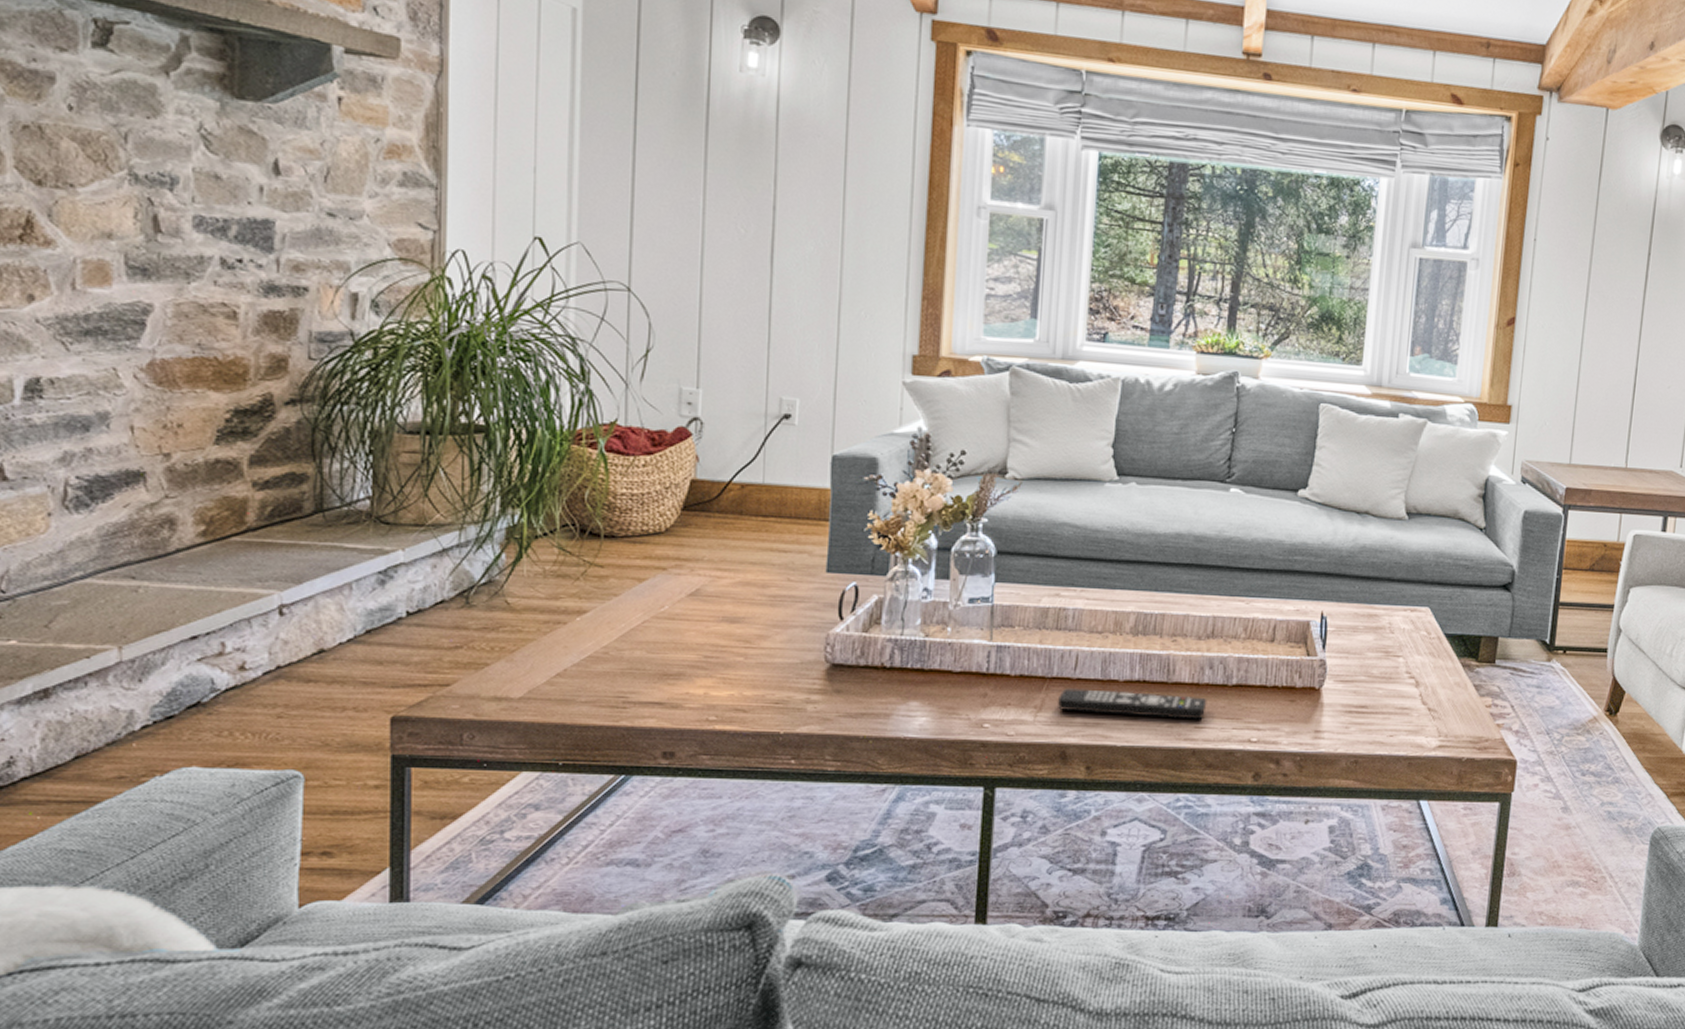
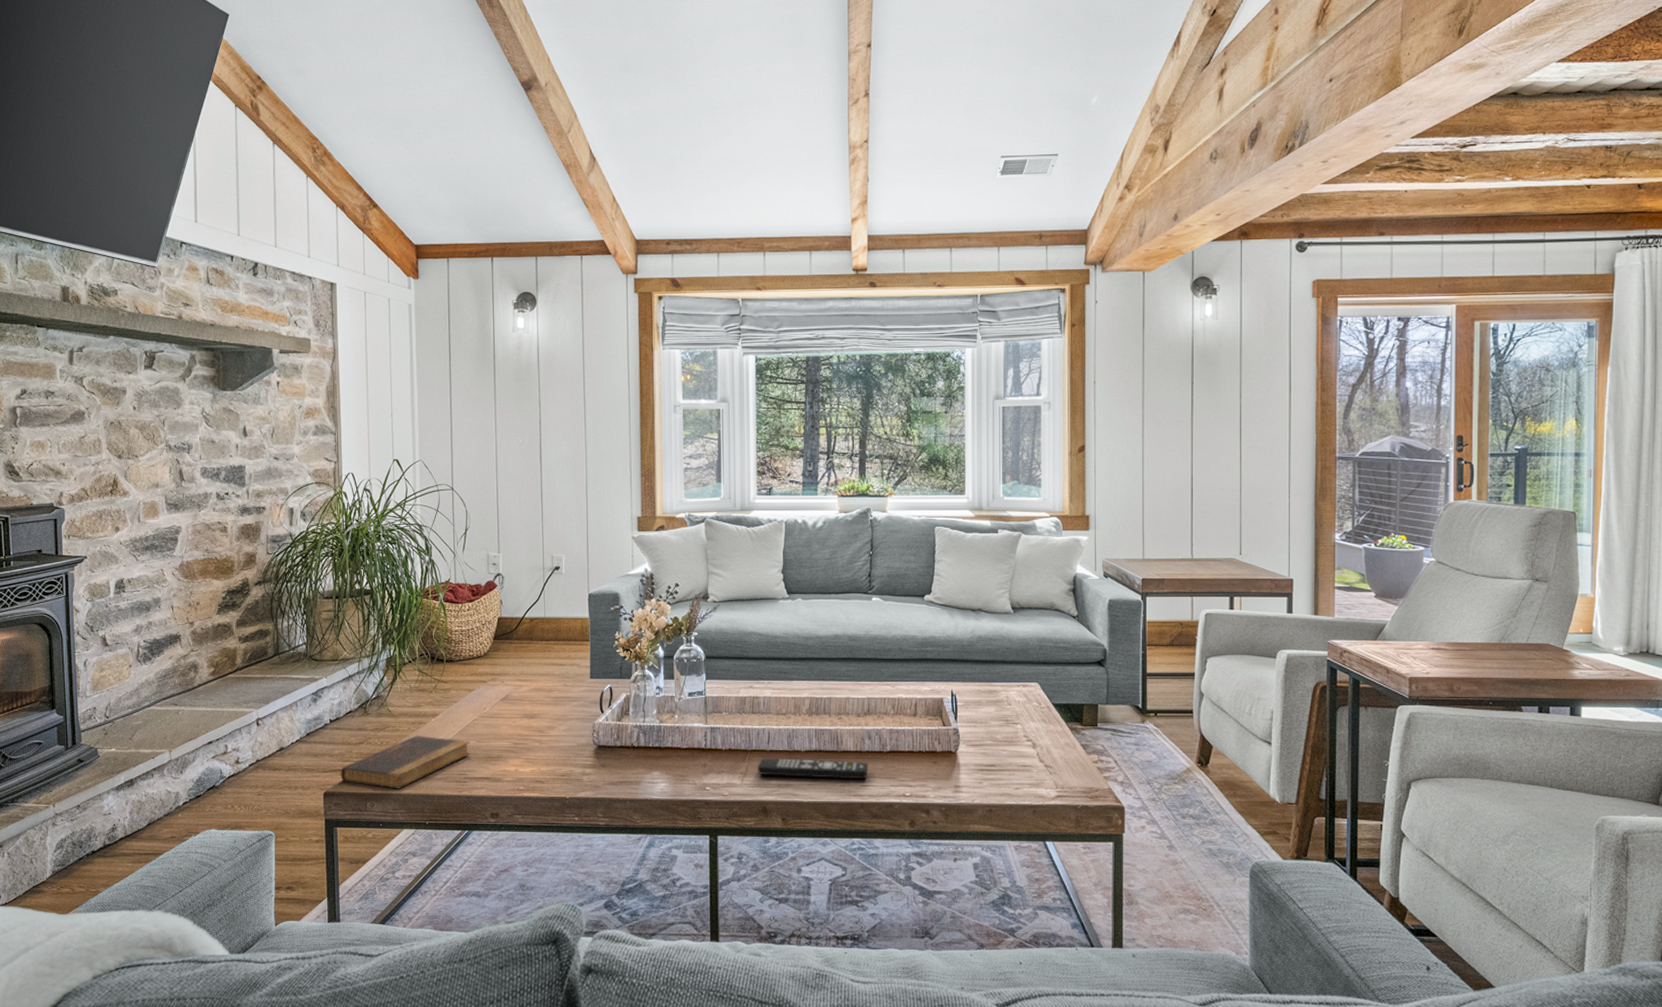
book: none [420,639,636,715] -> present [340,735,470,789]

